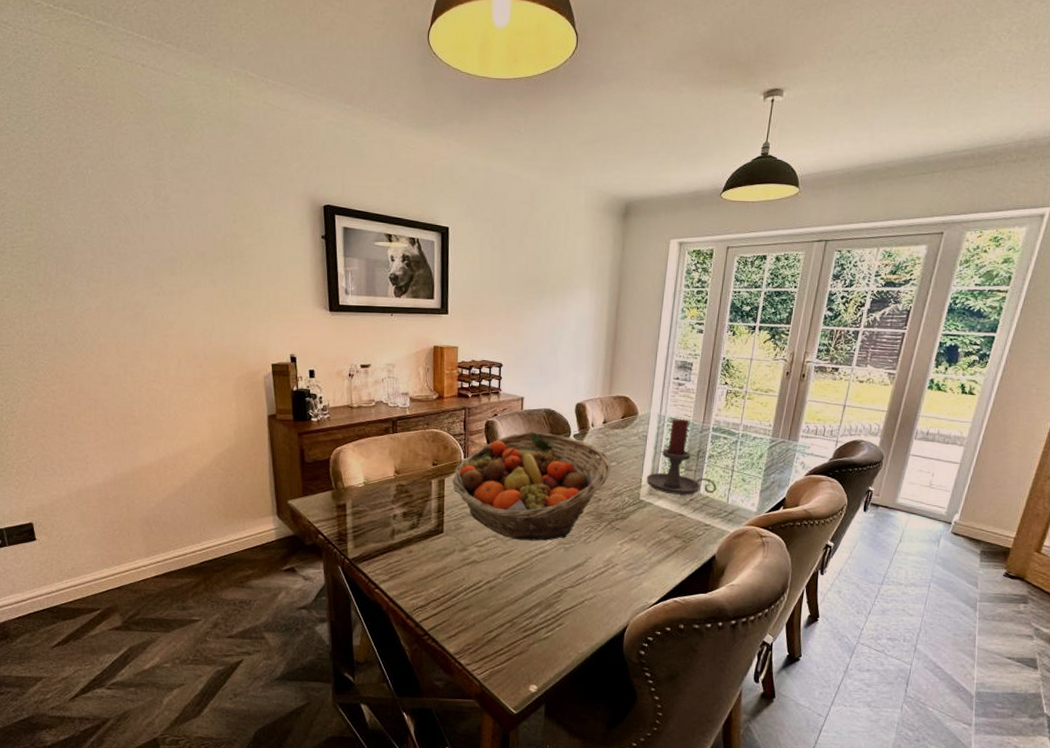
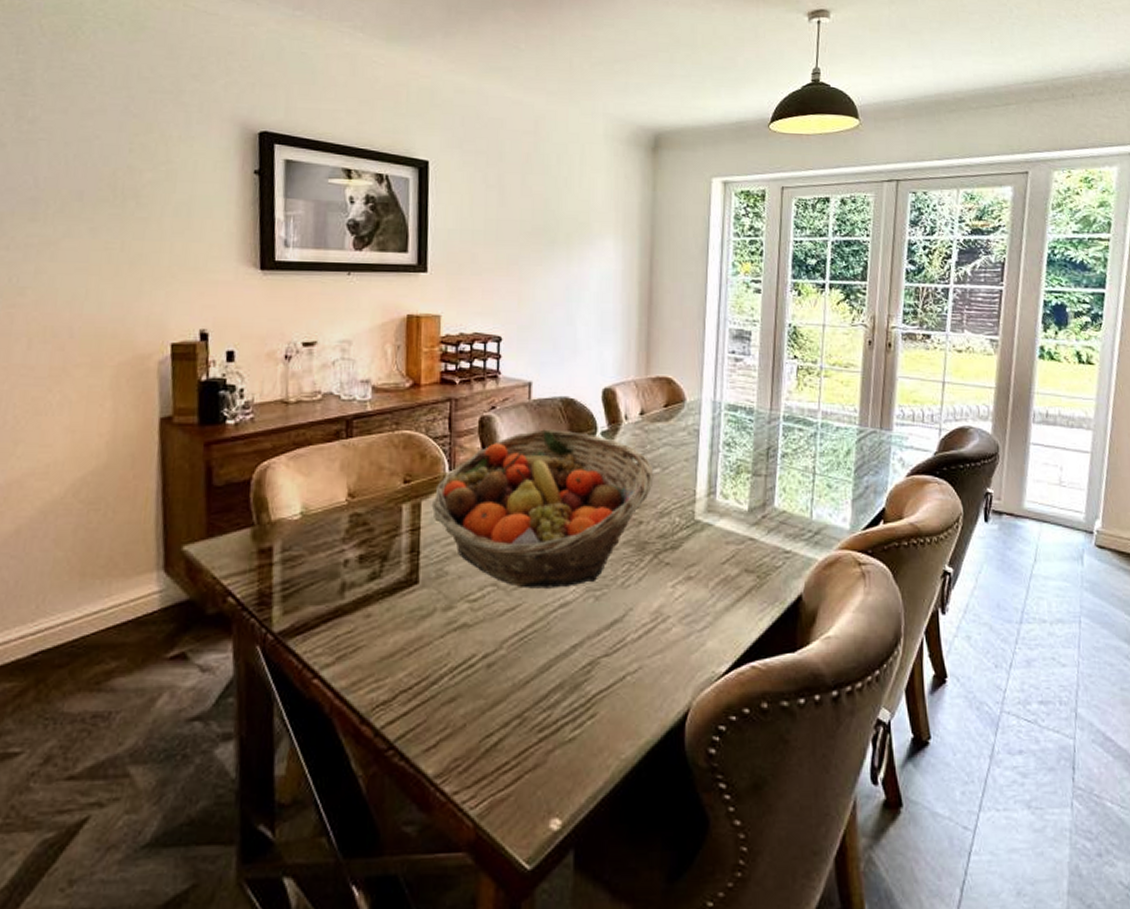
candle holder: present [646,418,717,495] -> none [702,404,796,510]

